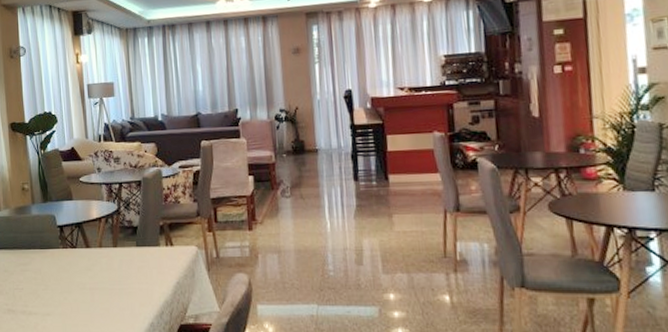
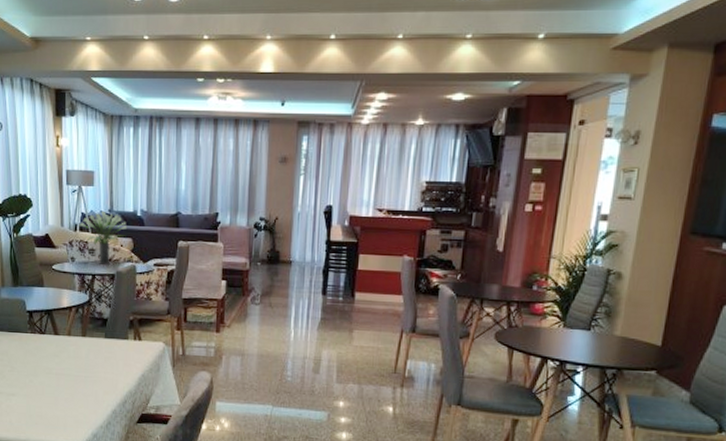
flower arrangement: none [103,119,149,172] -> present [79,210,127,264]

